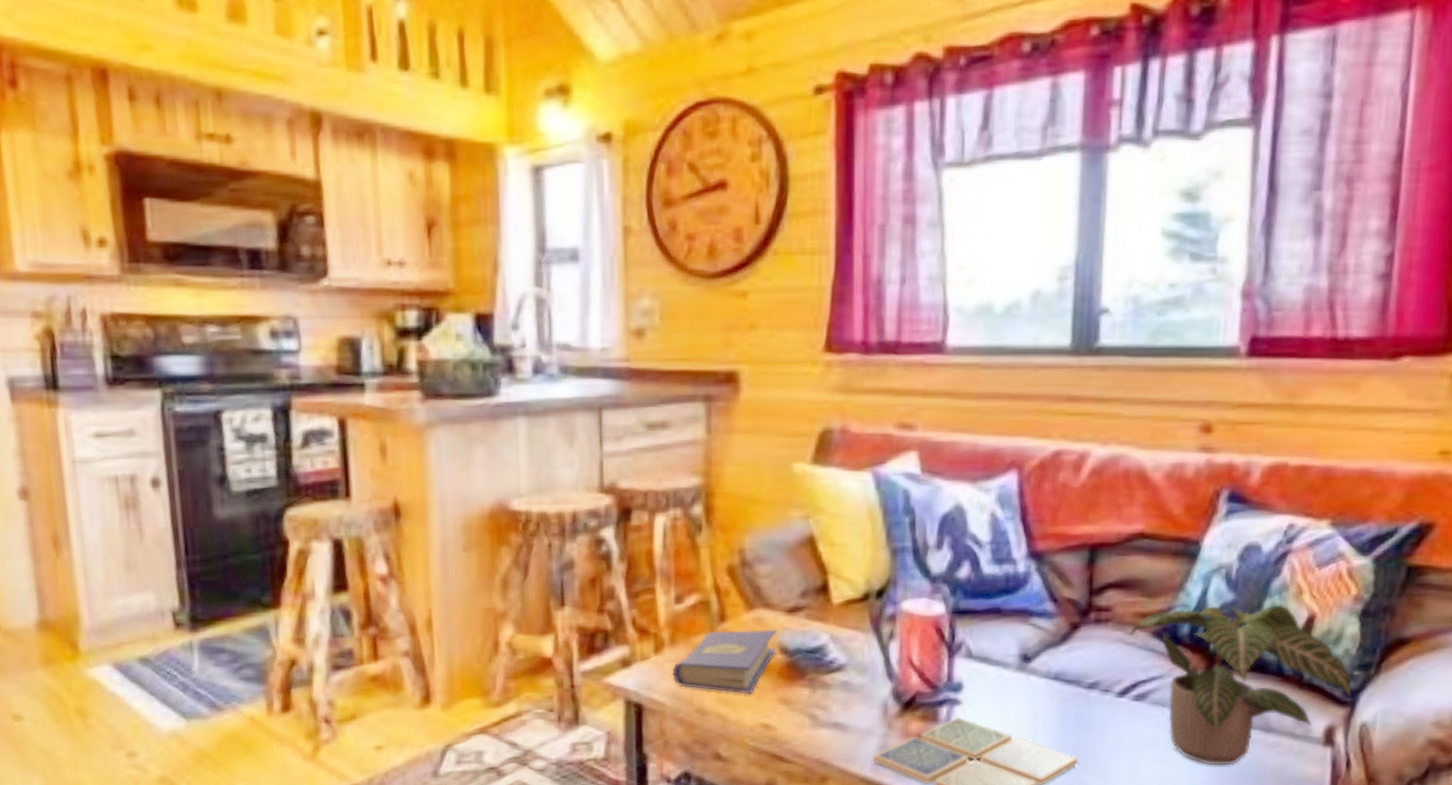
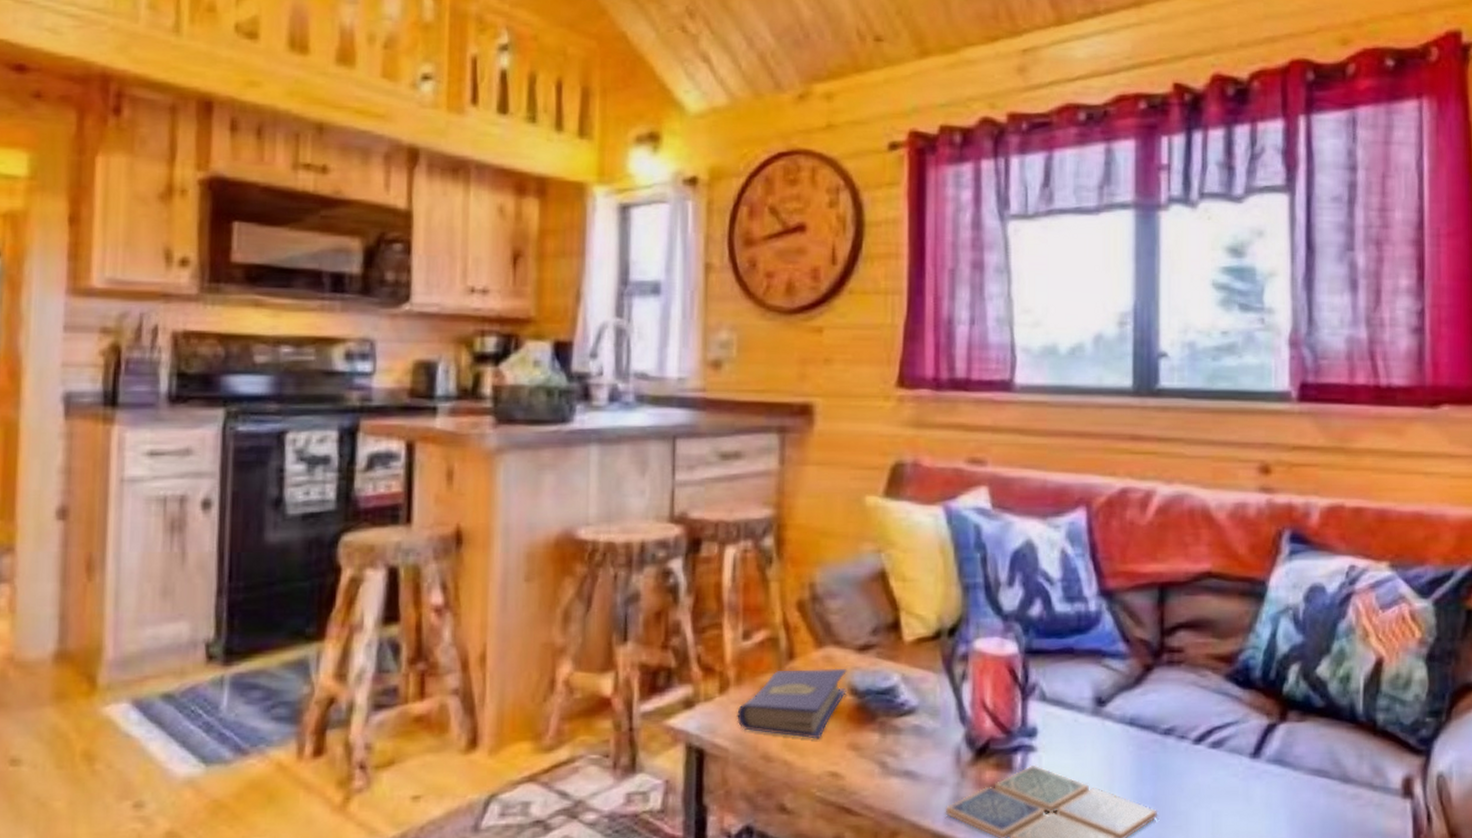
potted plant: present [1129,604,1352,766] -> none [1202,647,1426,819]

